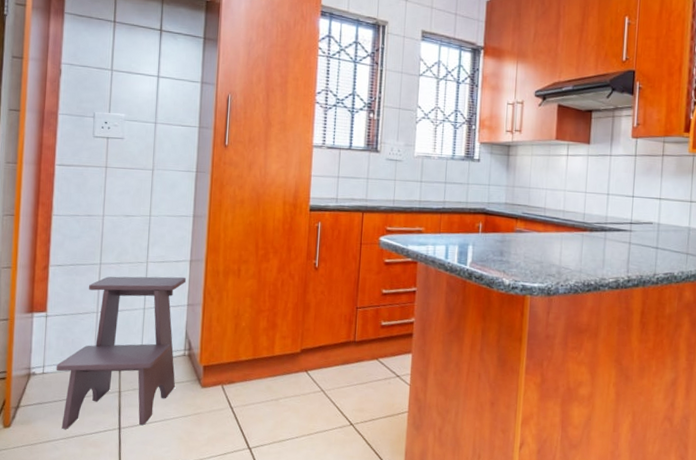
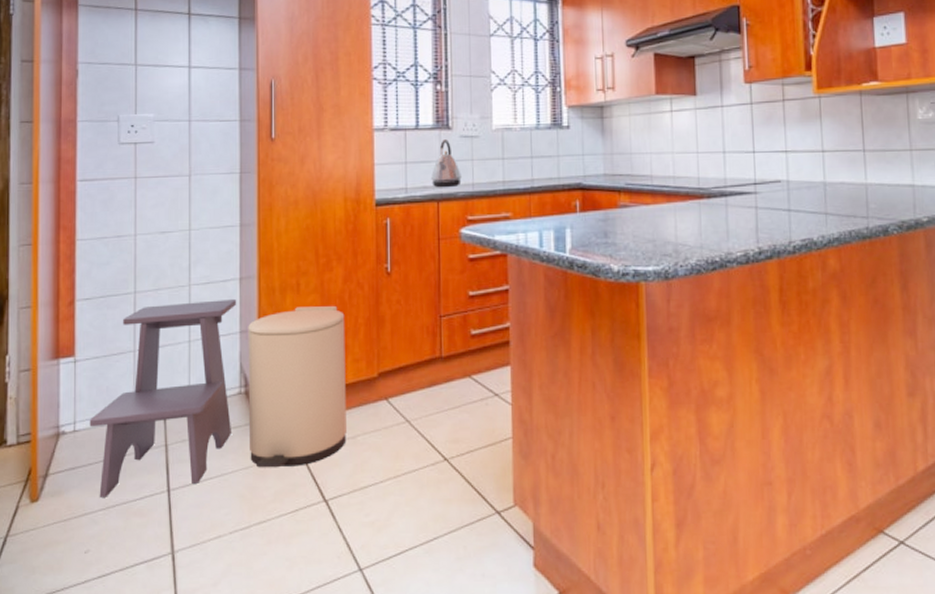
pedal bin: none [189,289,277,419] -> present [248,306,347,468]
kettle: none [358,160,385,202] -> present [430,139,462,188]

